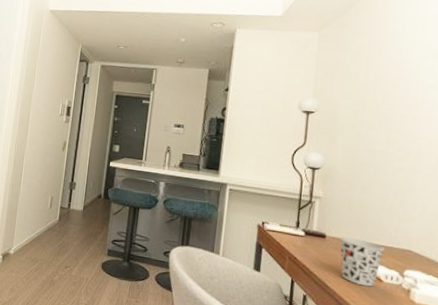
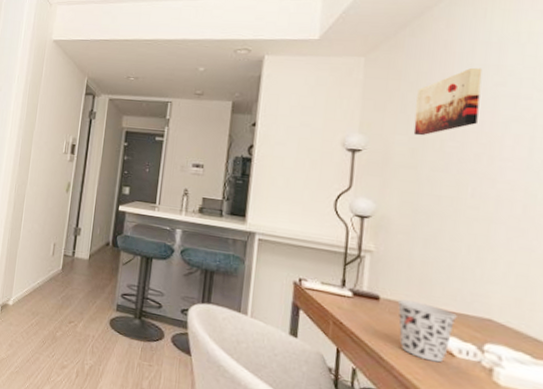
wall art: none [355,43,410,100] -> present [413,67,483,136]

